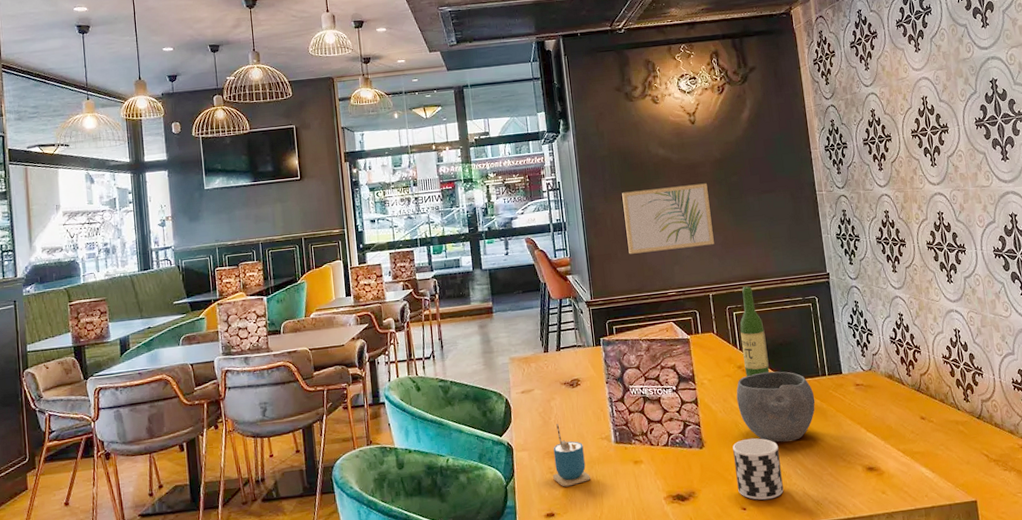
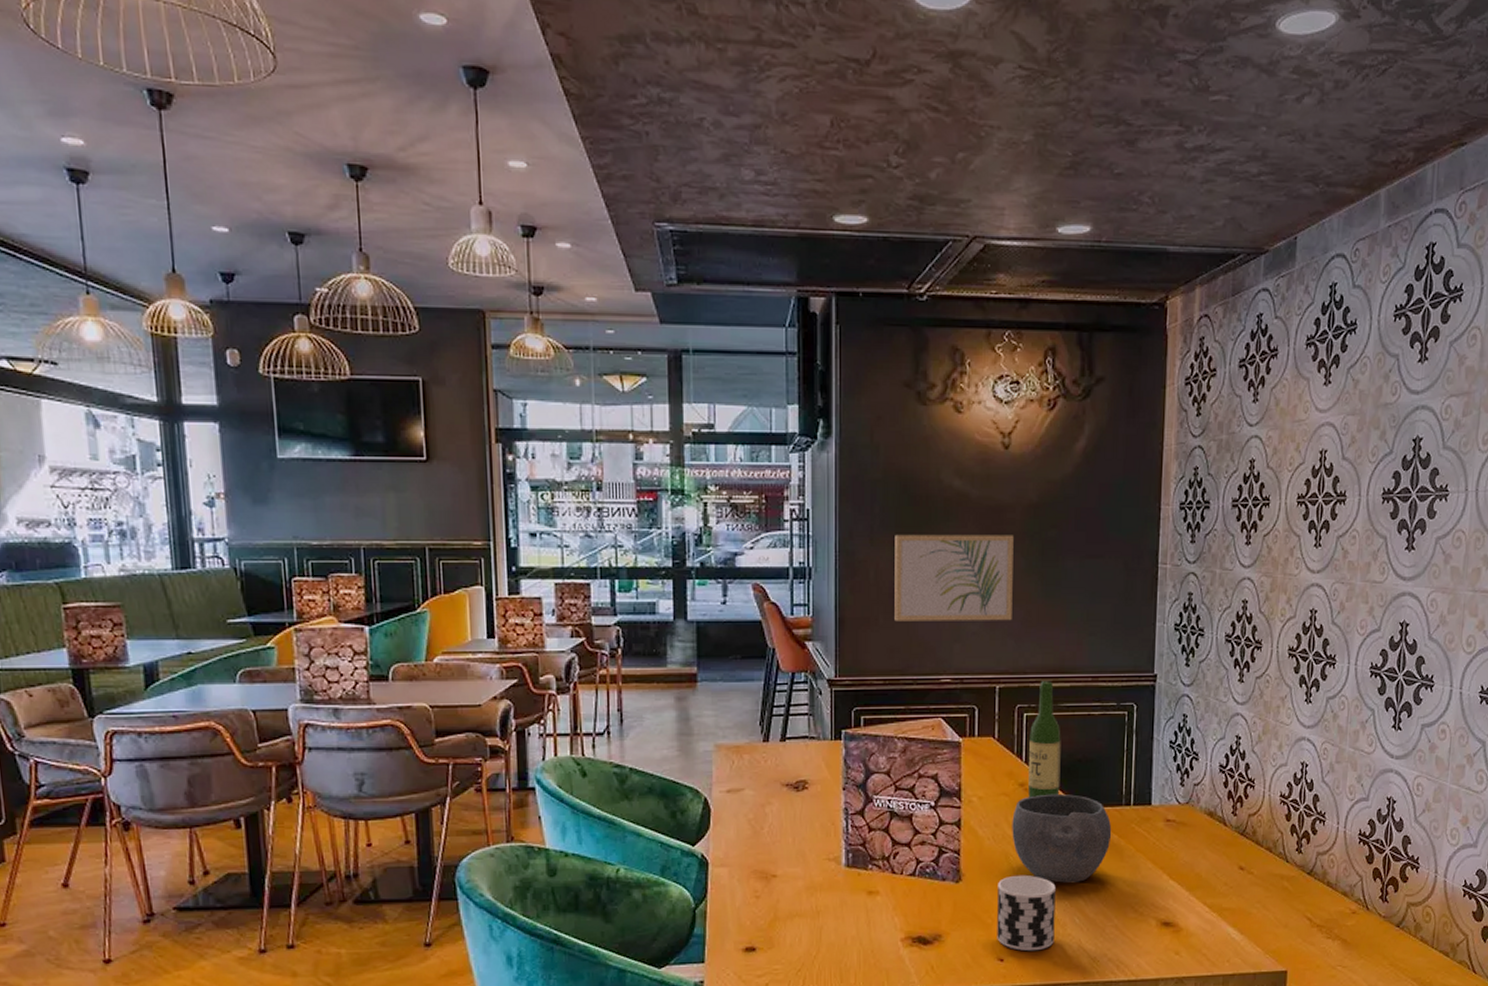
cup: present [553,424,590,487] -> none [759,836,808,916]

